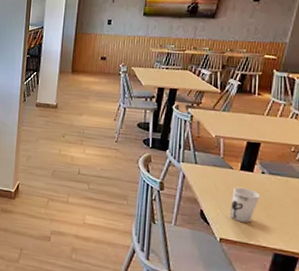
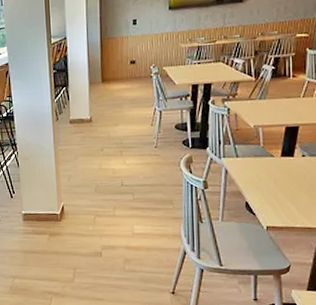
cup: present [229,187,260,223] -> none [274,173,302,208]

